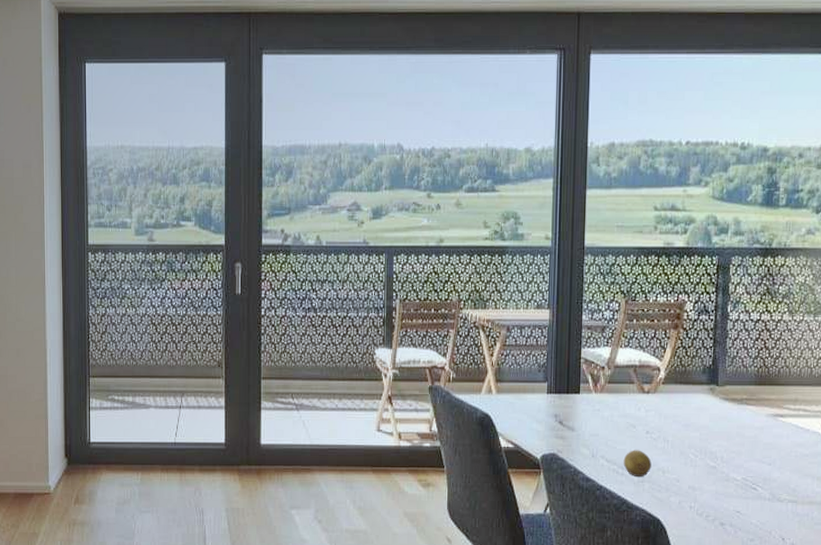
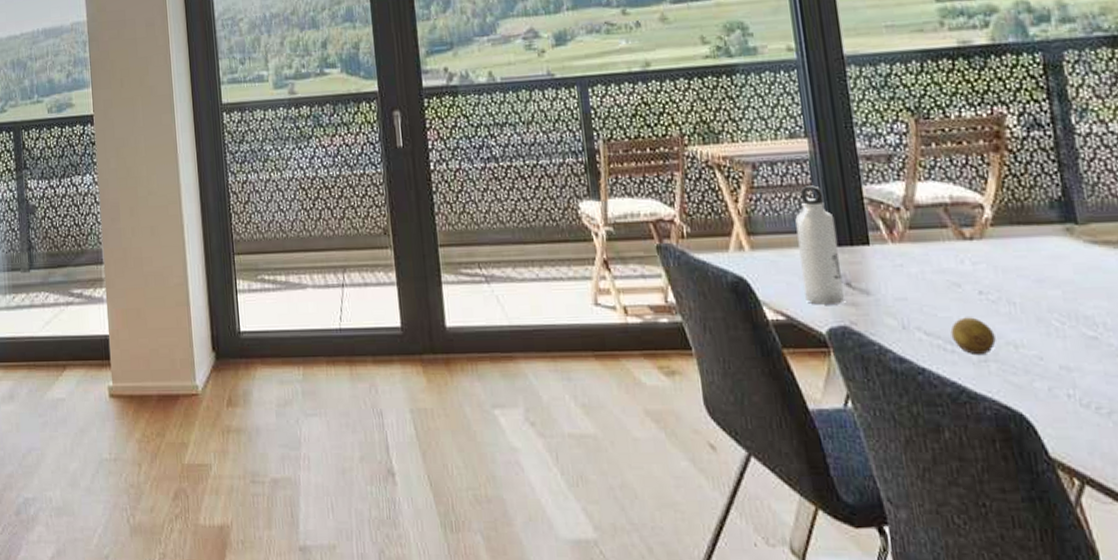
water bottle: none [530,346,559,437] -> present [795,185,844,305]

